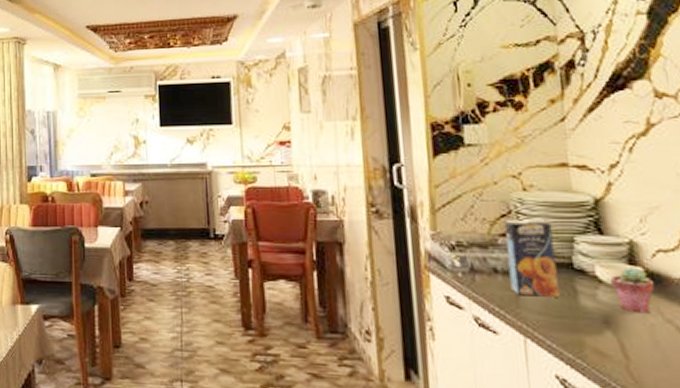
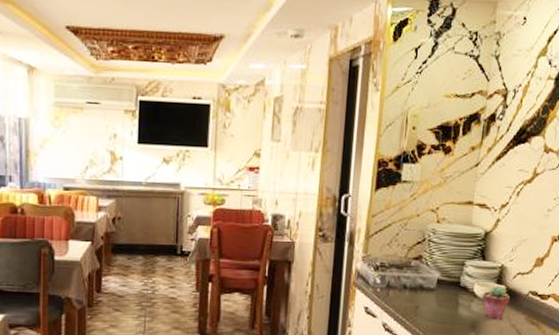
juice carton: present [504,219,560,297] -> none [413,246,452,308]

